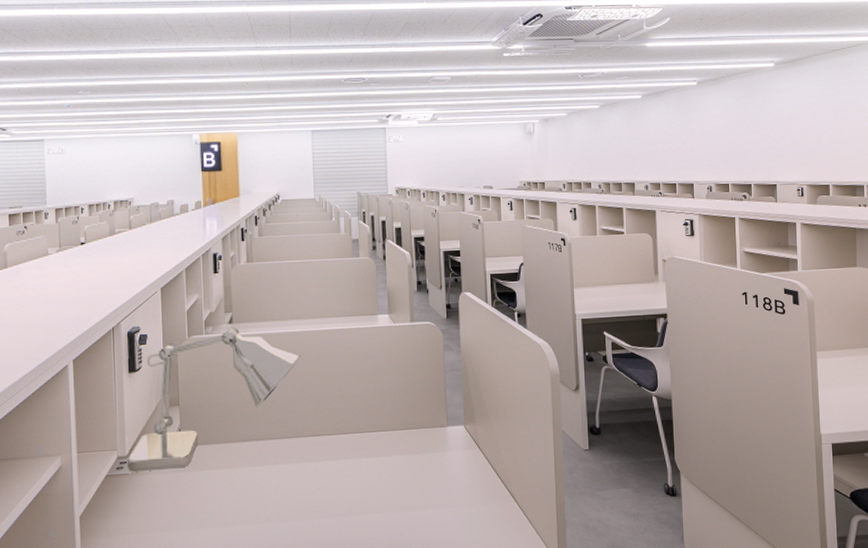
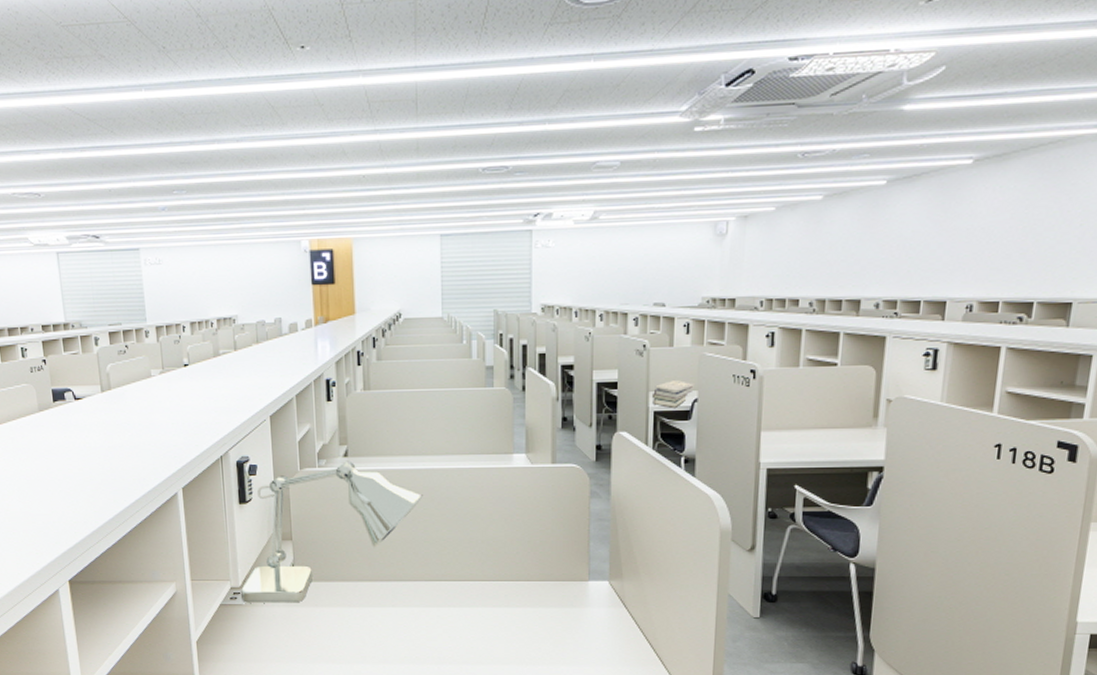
books: none [488,247,520,271] -> present [653,379,694,408]

